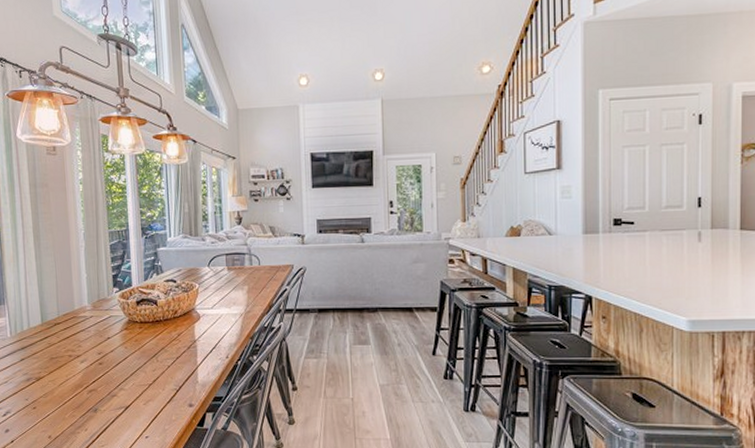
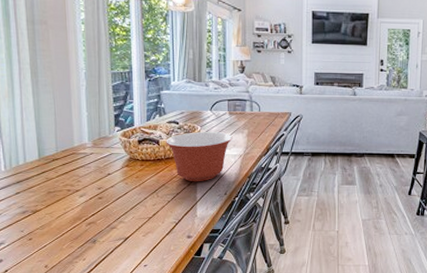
mixing bowl: none [164,289,233,345] -> present [166,132,233,182]

